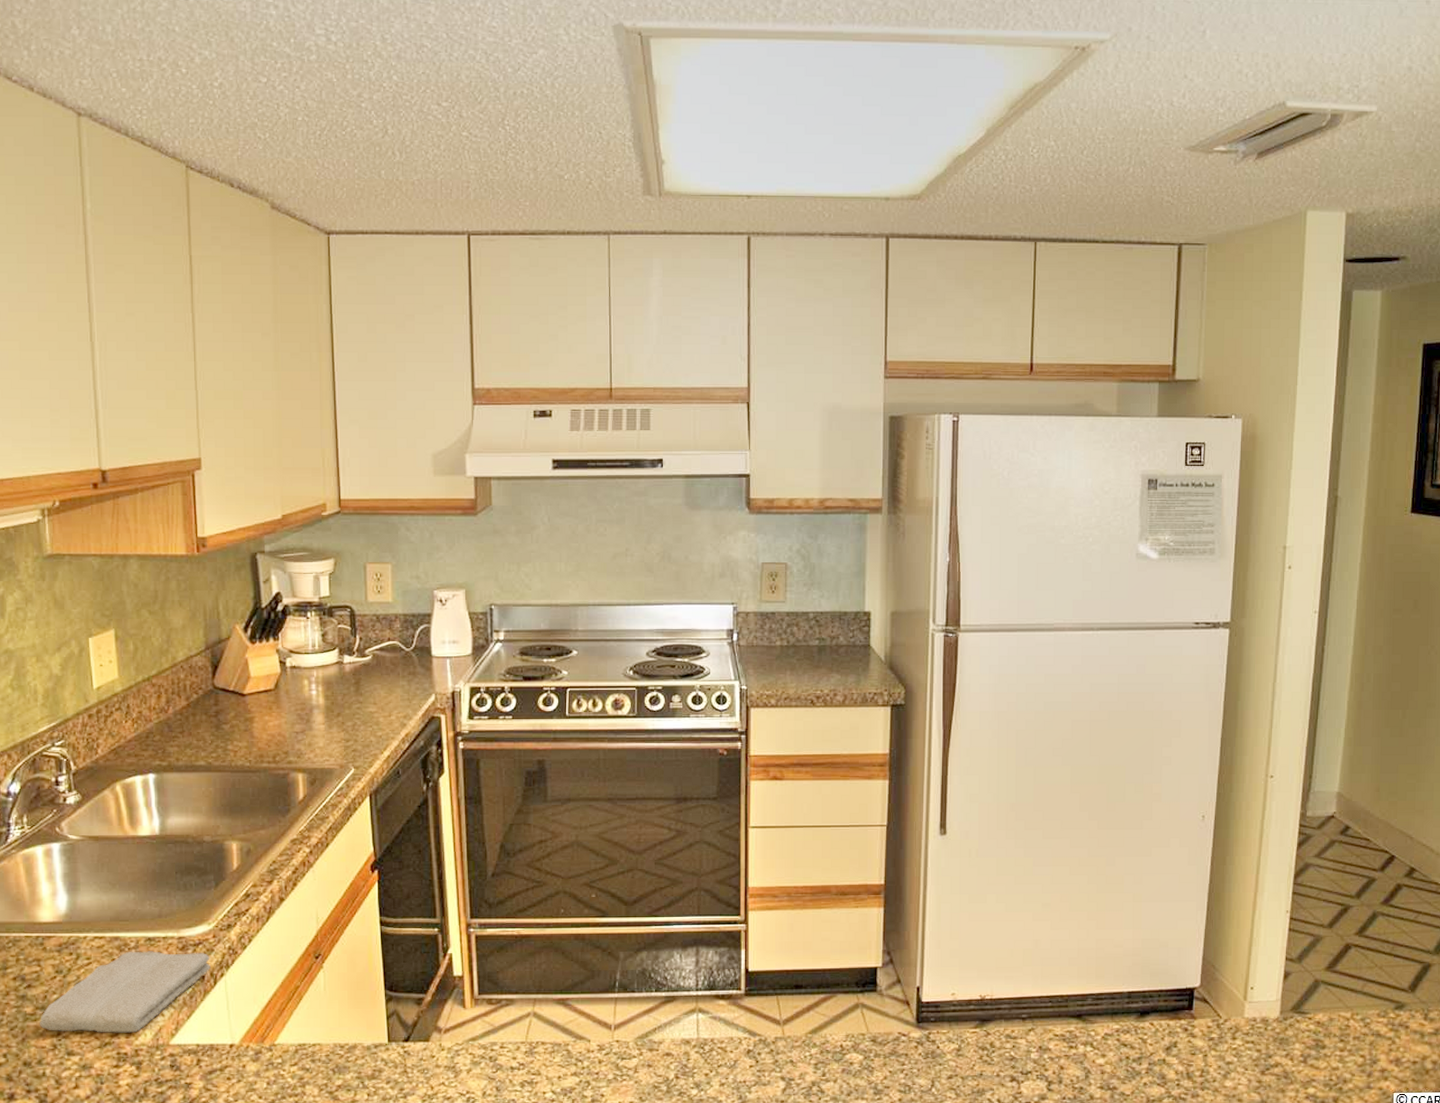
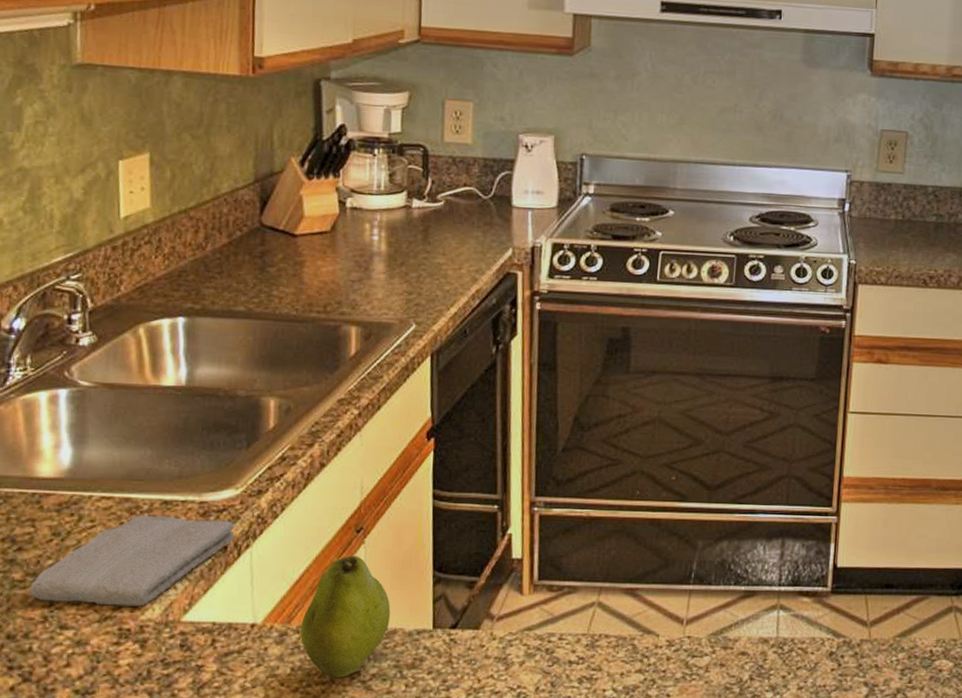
fruit: none [272,979,350,1089] -> present [299,555,391,678]

